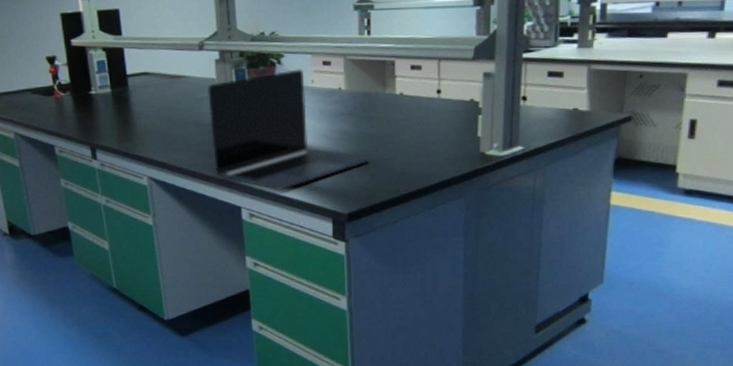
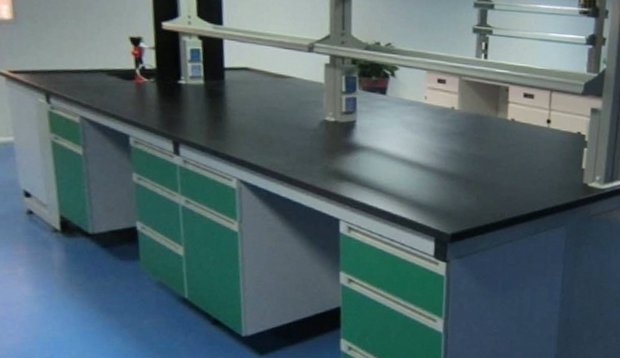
laptop: present [207,69,370,190] -> none [313,83,478,205]

